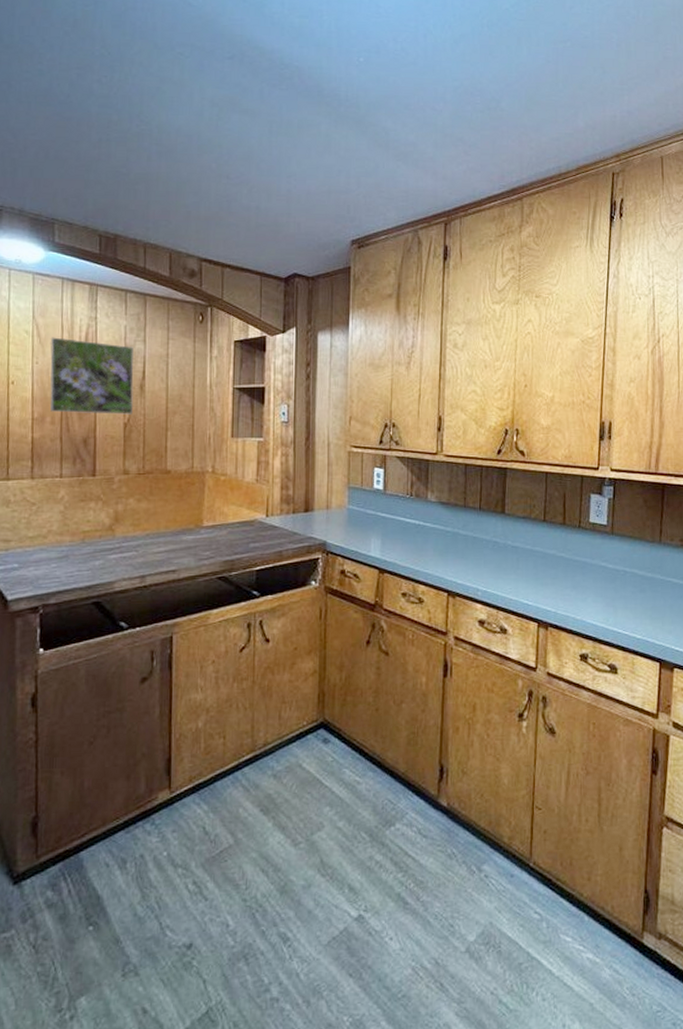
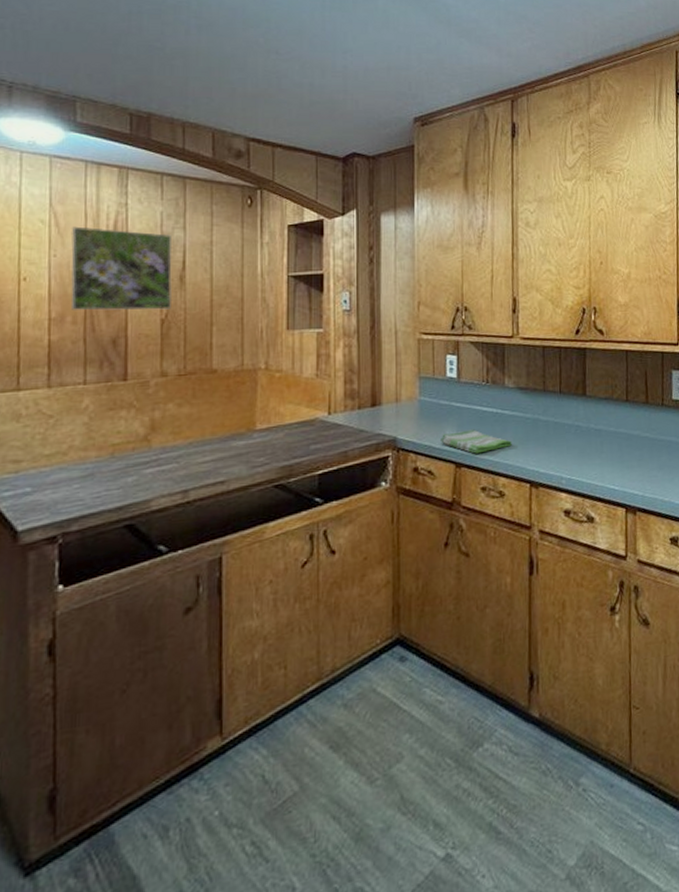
dish towel: none [366,538,432,561] -> present [441,429,512,454]

